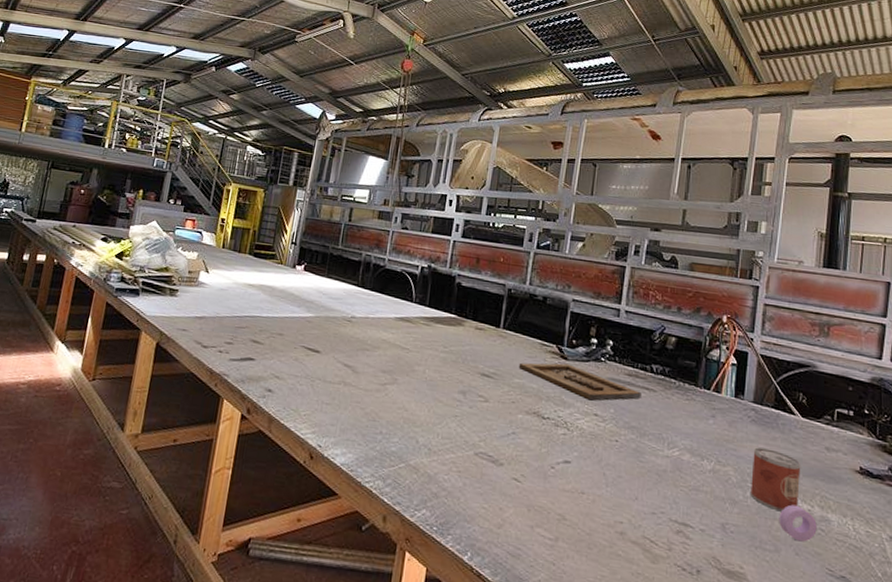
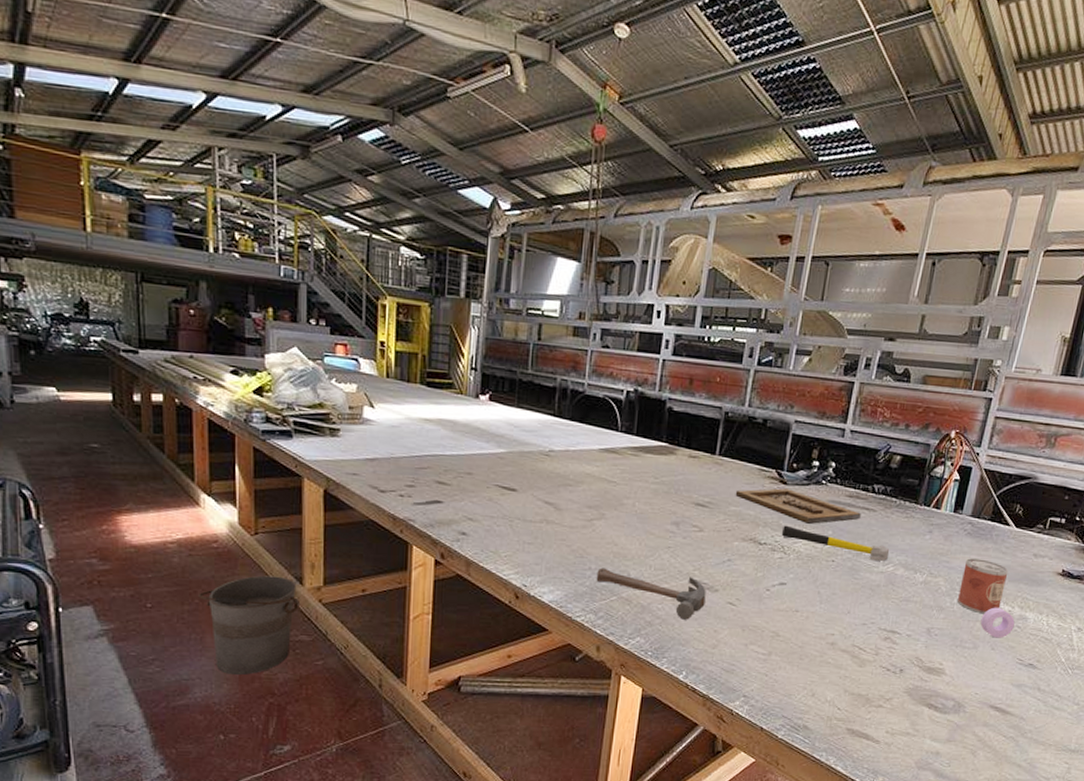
bucket: none [33,419,118,519] -> present [197,575,299,675]
claw hammer: none [386,432,492,494] -> present [596,567,706,620]
hammer: none [564,400,674,445] -> present [781,525,890,561]

